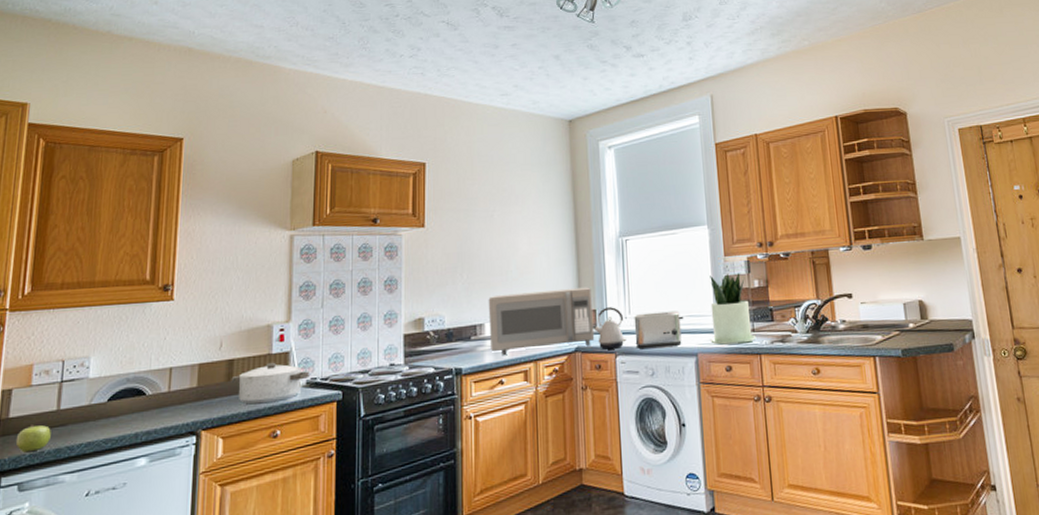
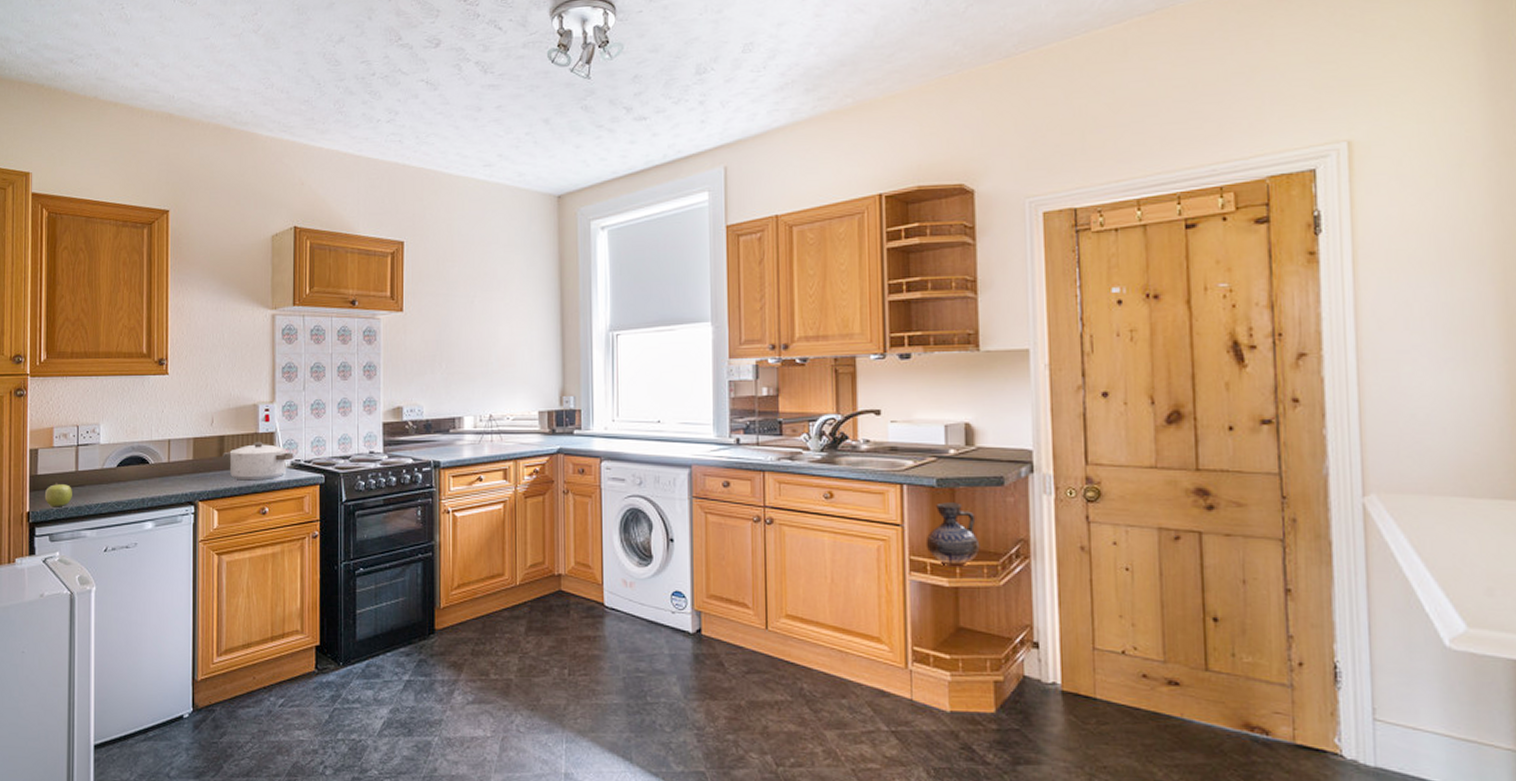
microwave: present [488,287,595,355] -> none [467,384,579,450]
kettle: present [593,307,627,350] -> none [577,408,613,453]
toaster: present [634,310,684,350] -> none [622,416,679,456]
planter: present [710,272,757,346] -> none [707,377,761,459]
ceramic jug: none [898,369,942,426] -> present [925,502,980,567]

